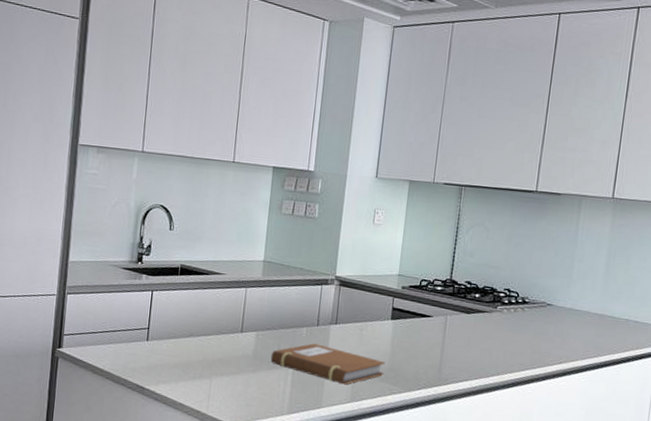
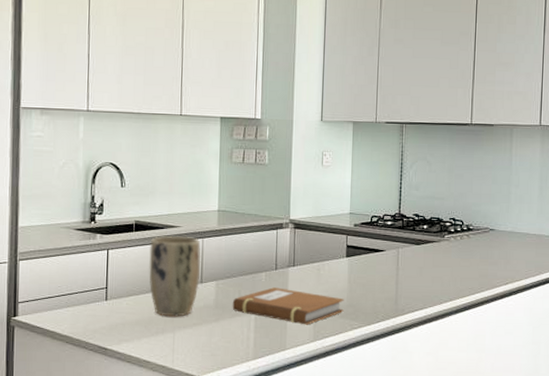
plant pot: none [190,282,244,364] -> present [149,235,201,317]

